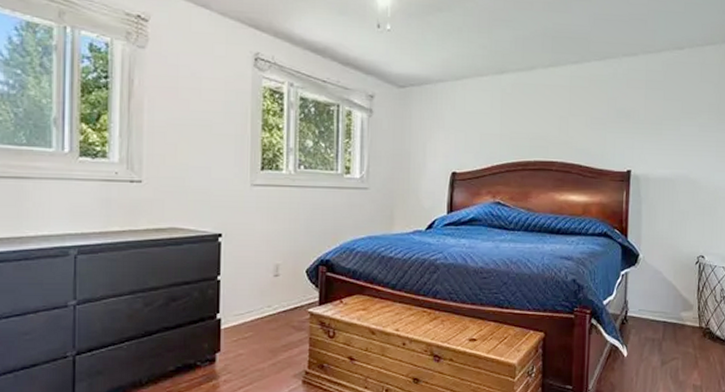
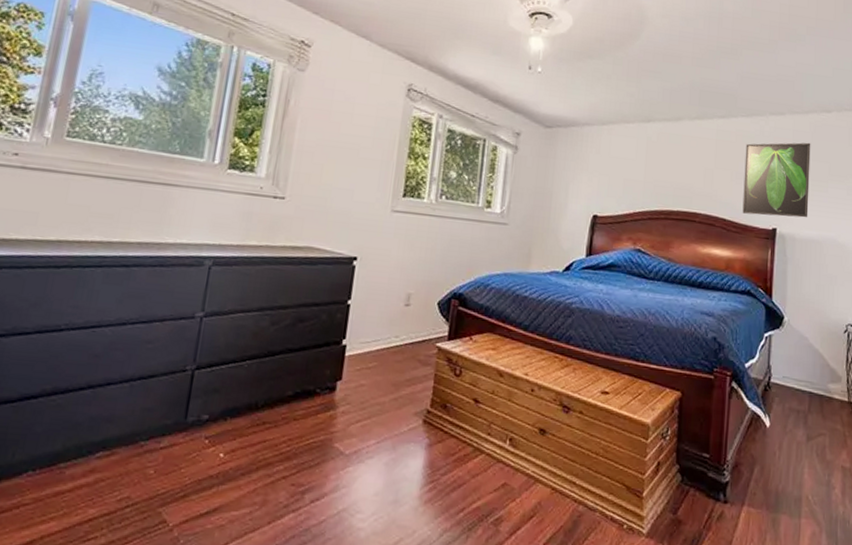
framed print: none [597,82,664,159] -> present [742,142,811,218]

